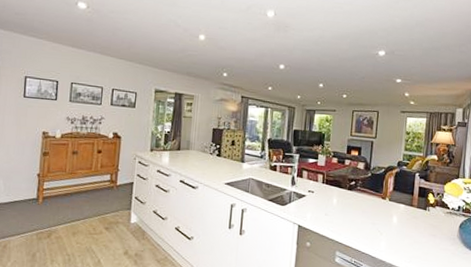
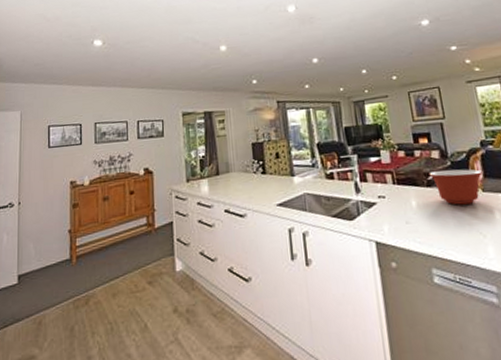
mixing bowl: none [352,179,394,209] -> present [428,169,484,205]

